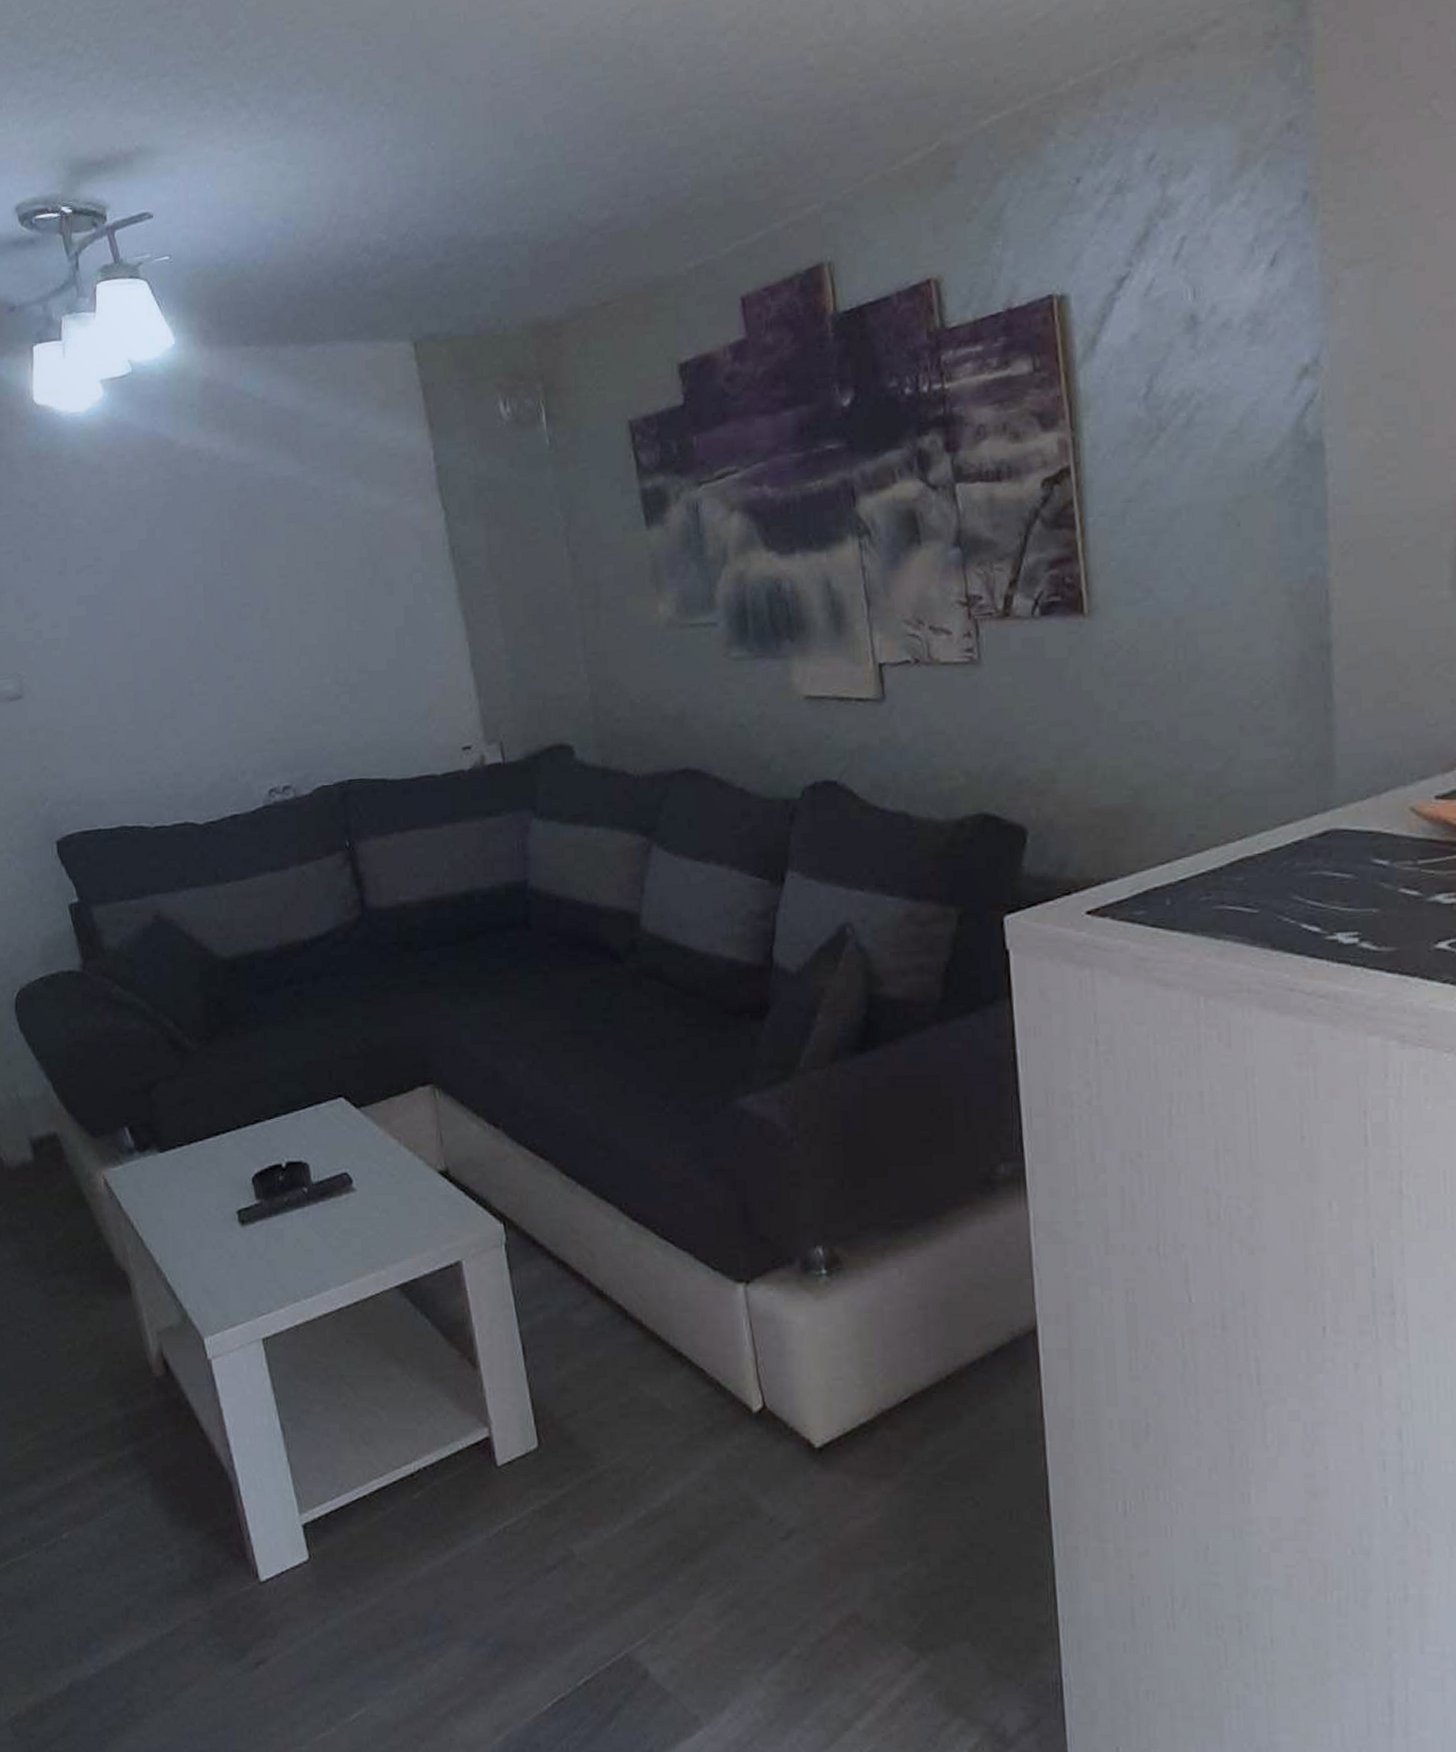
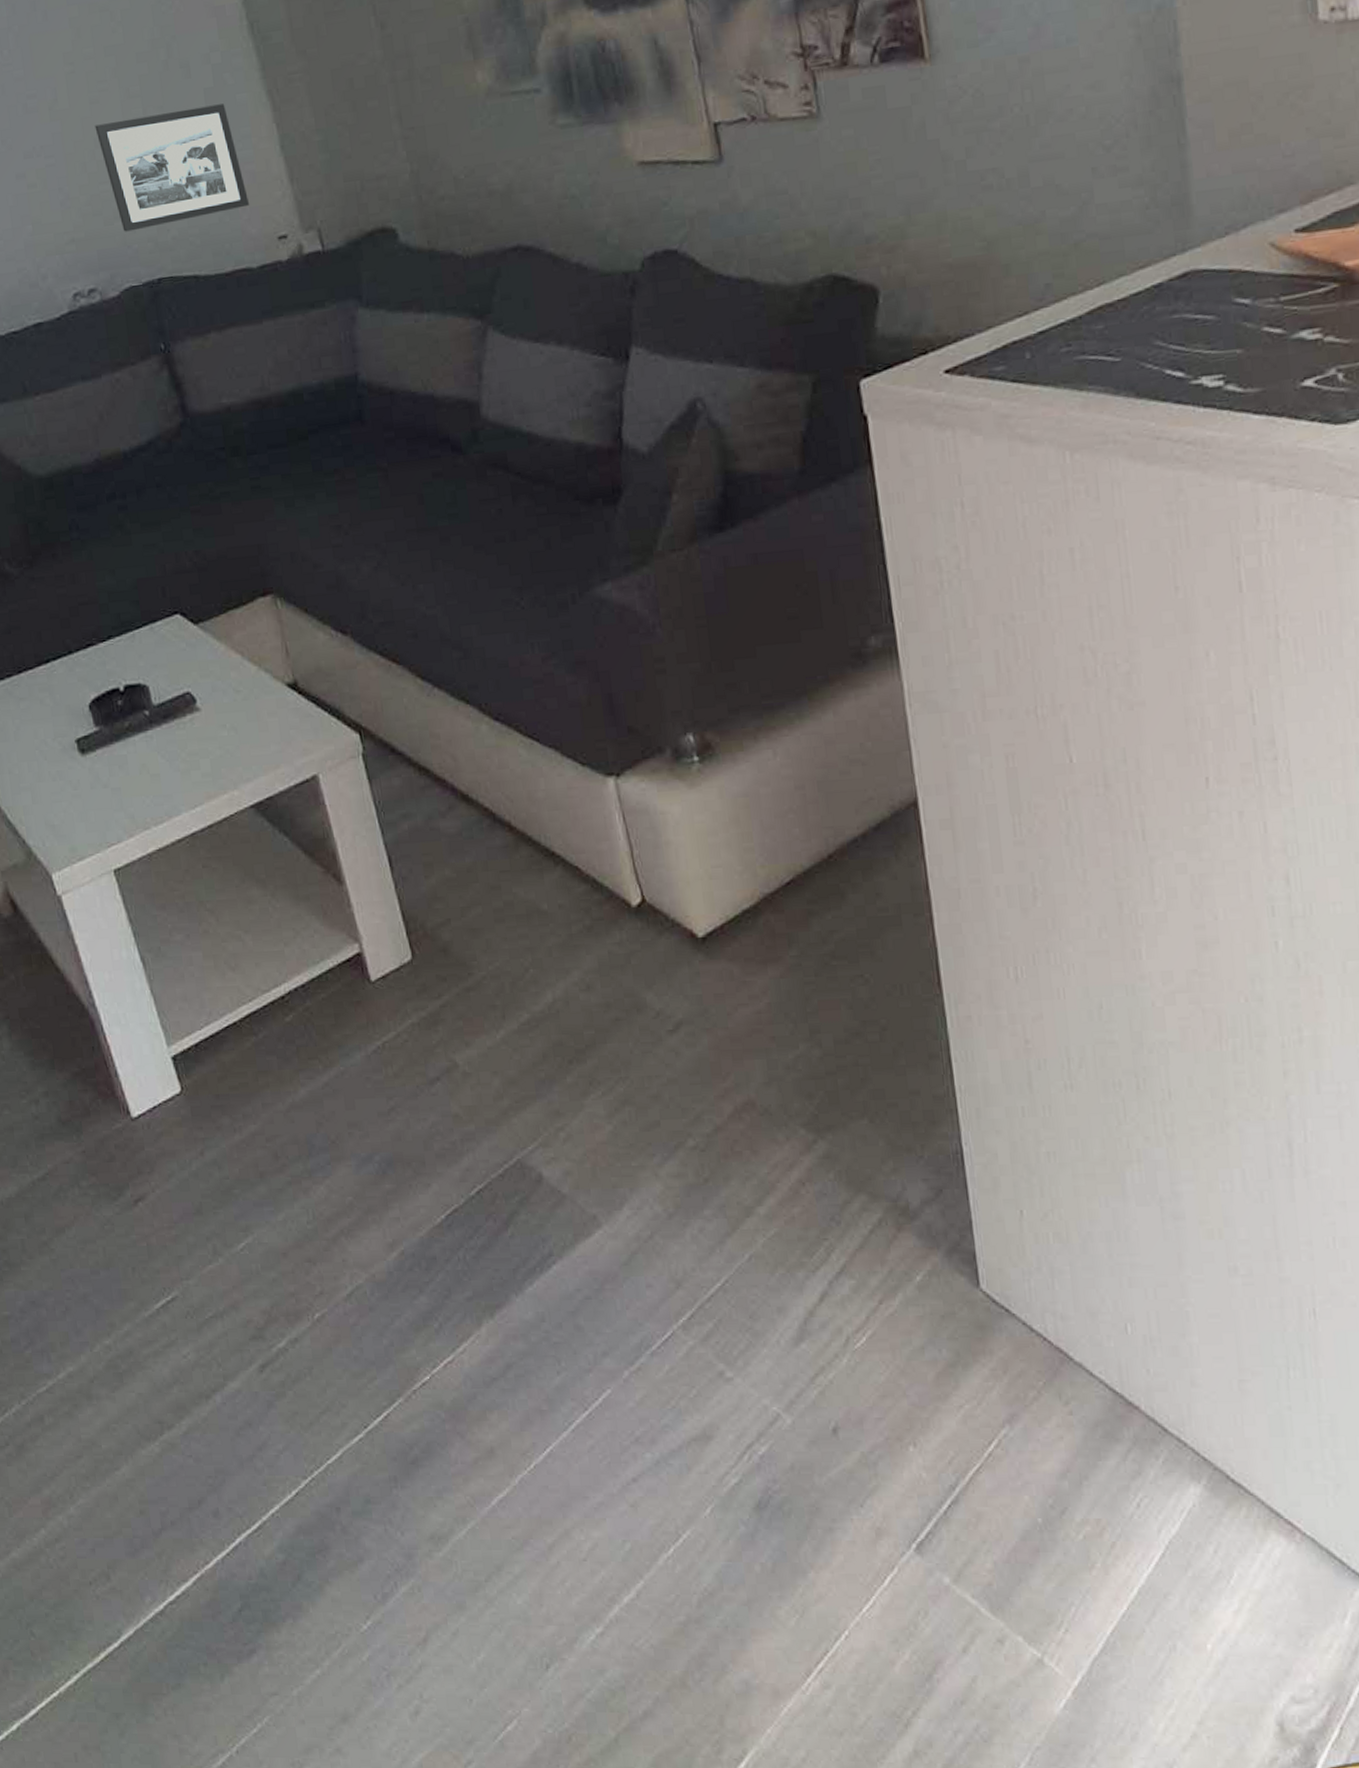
picture frame: none [301,621,438,735] -> present [94,104,249,232]

